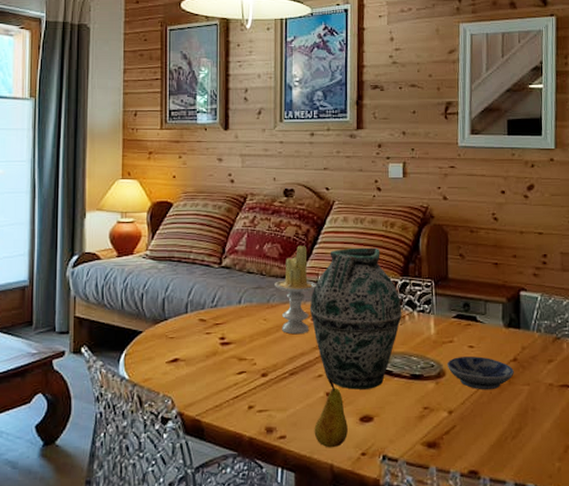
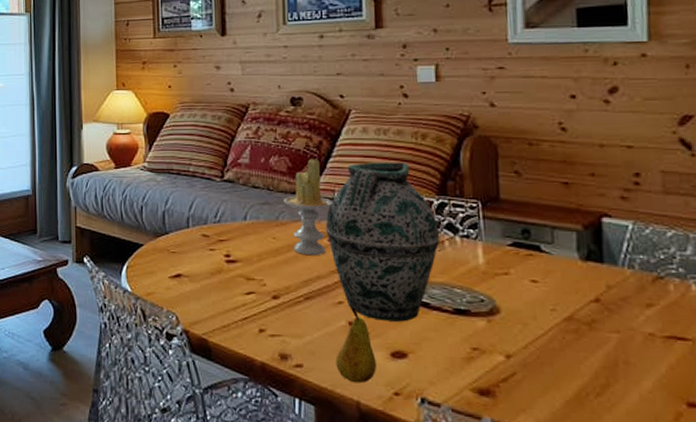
bowl: present [447,356,514,390] -> none [501,292,596,335]

